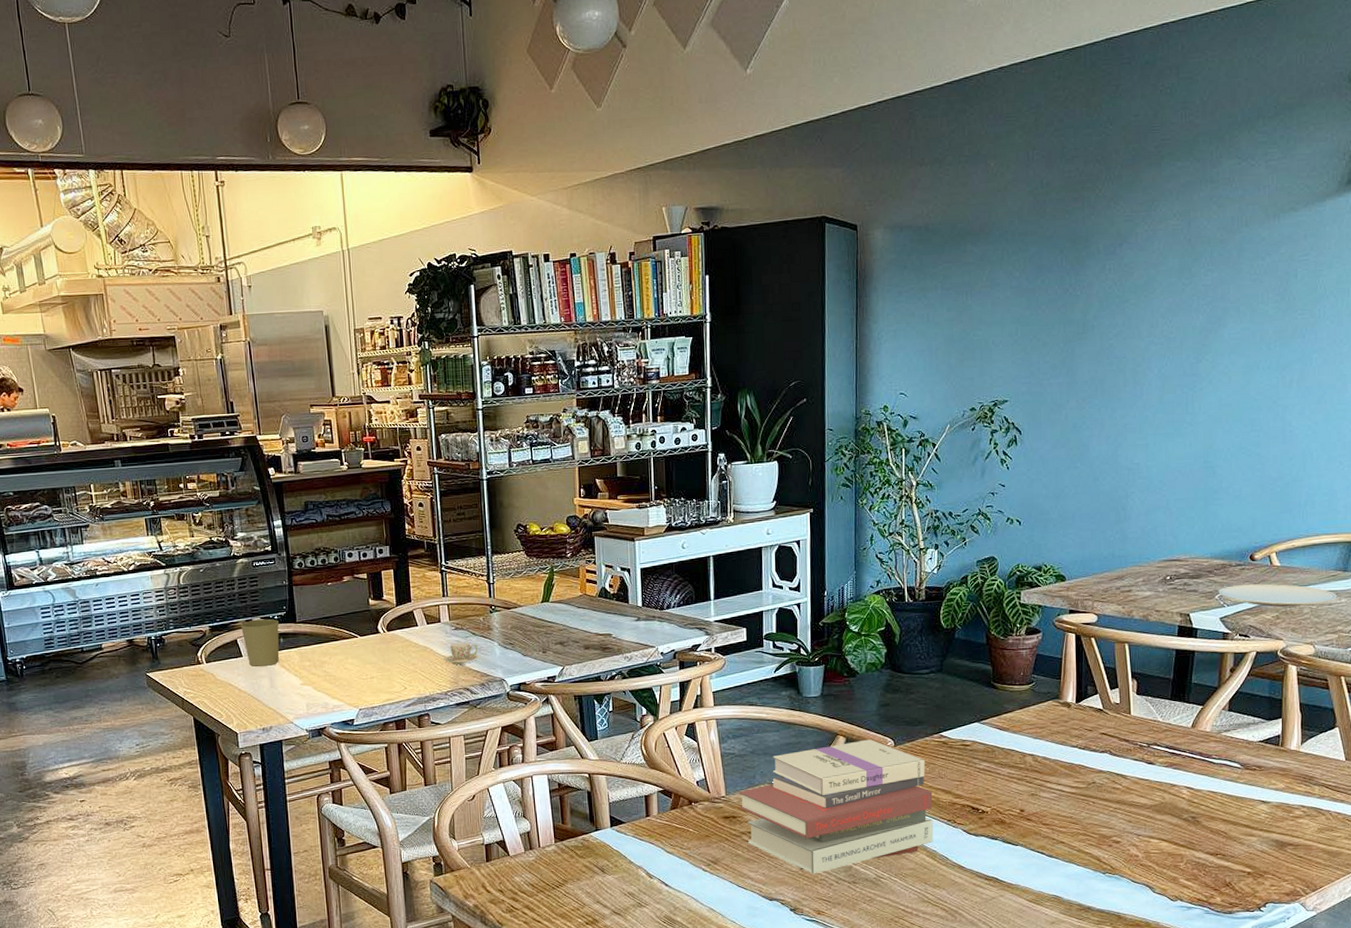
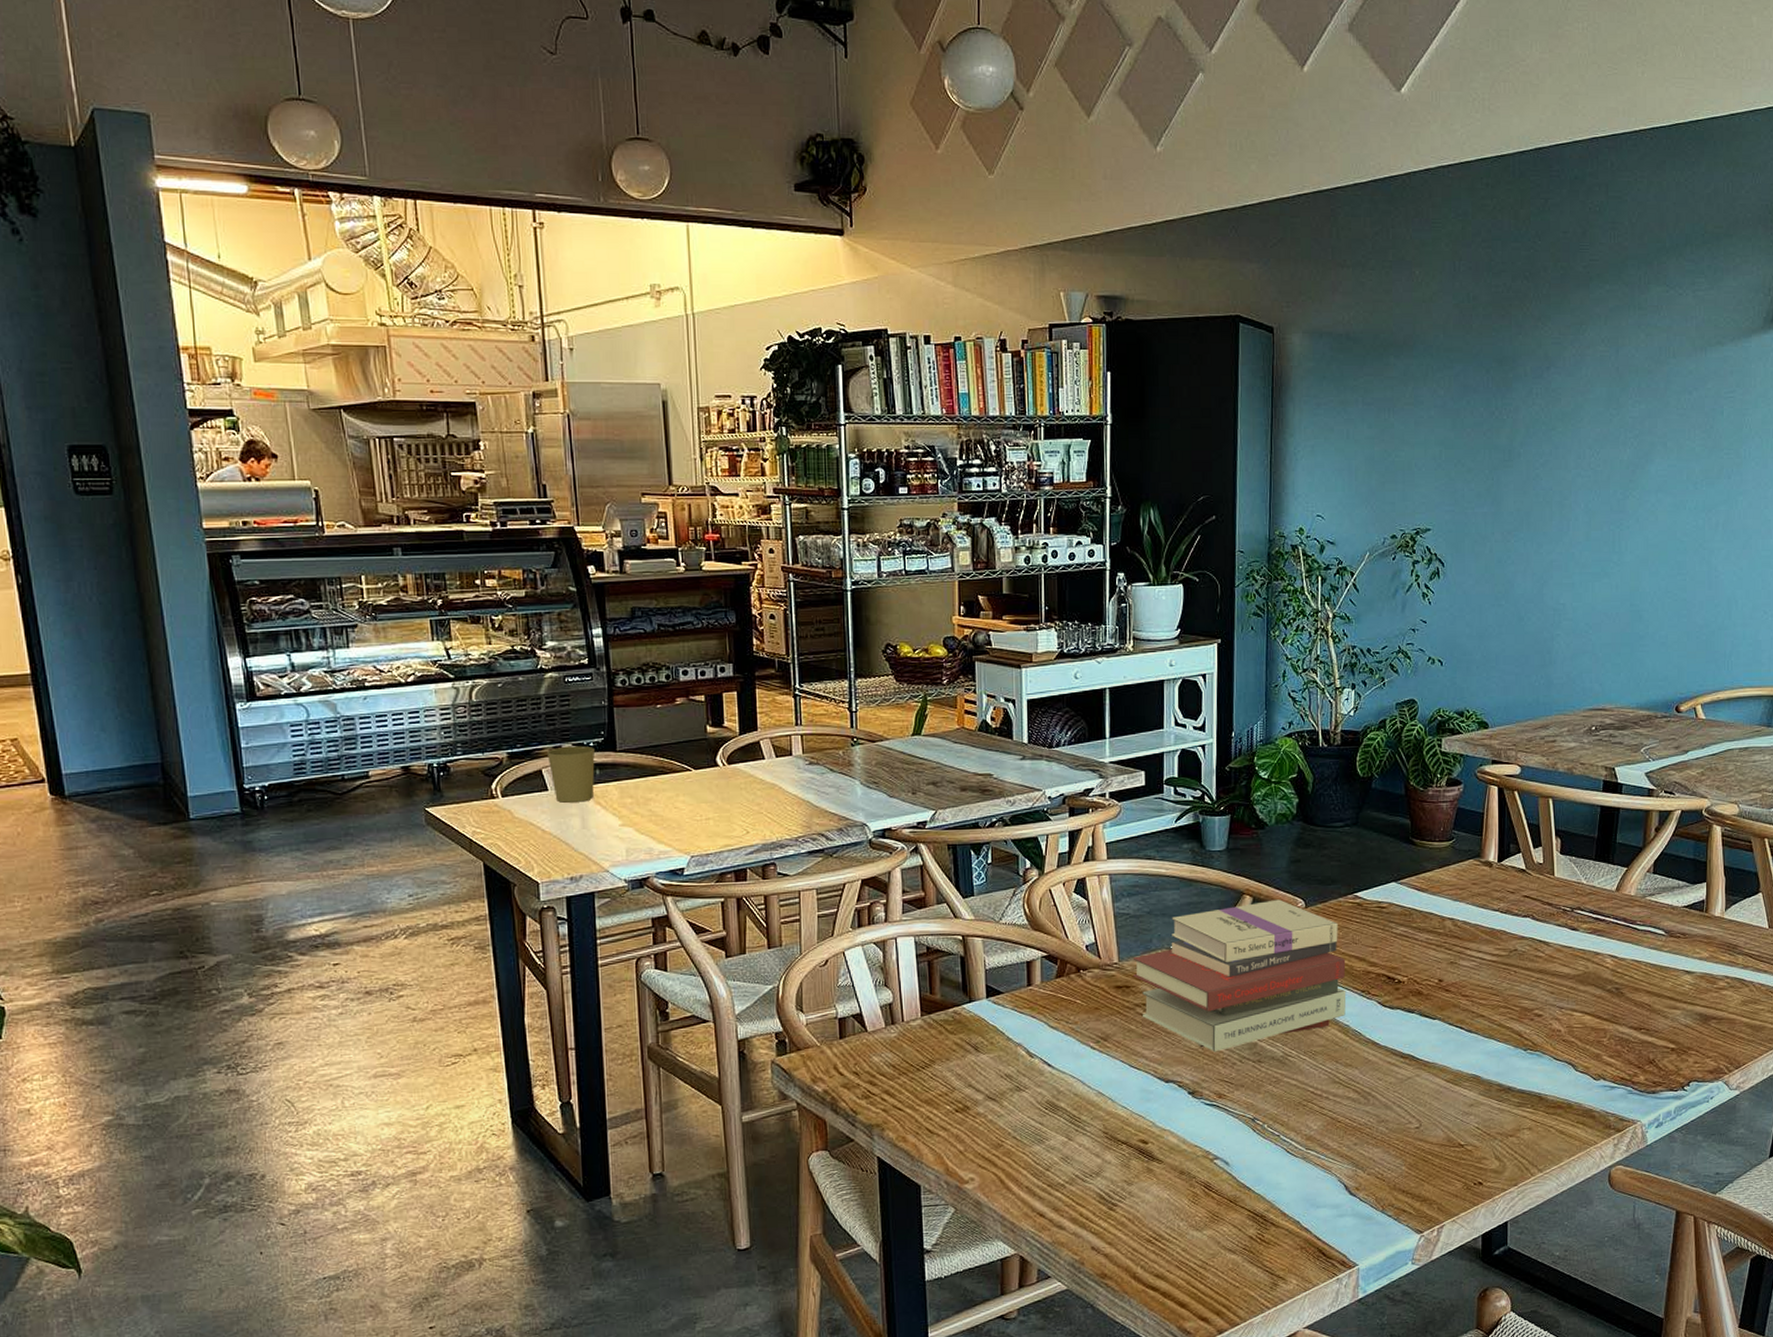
teacup: present [443,641,479,665] -> none [794,778,837,806]
plate: present [1218,584,1338,607] -> none [1644,737,1762,763]

